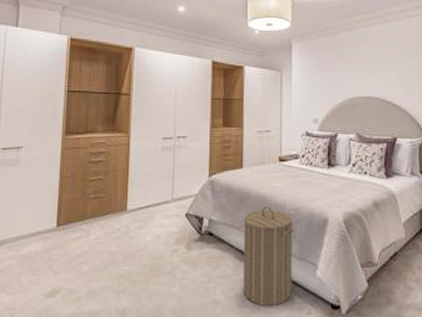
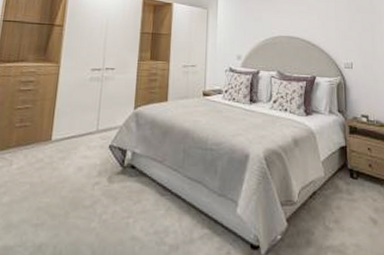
laundry hamper: present [243,206,294,307] -> none [163,140,215,245]

